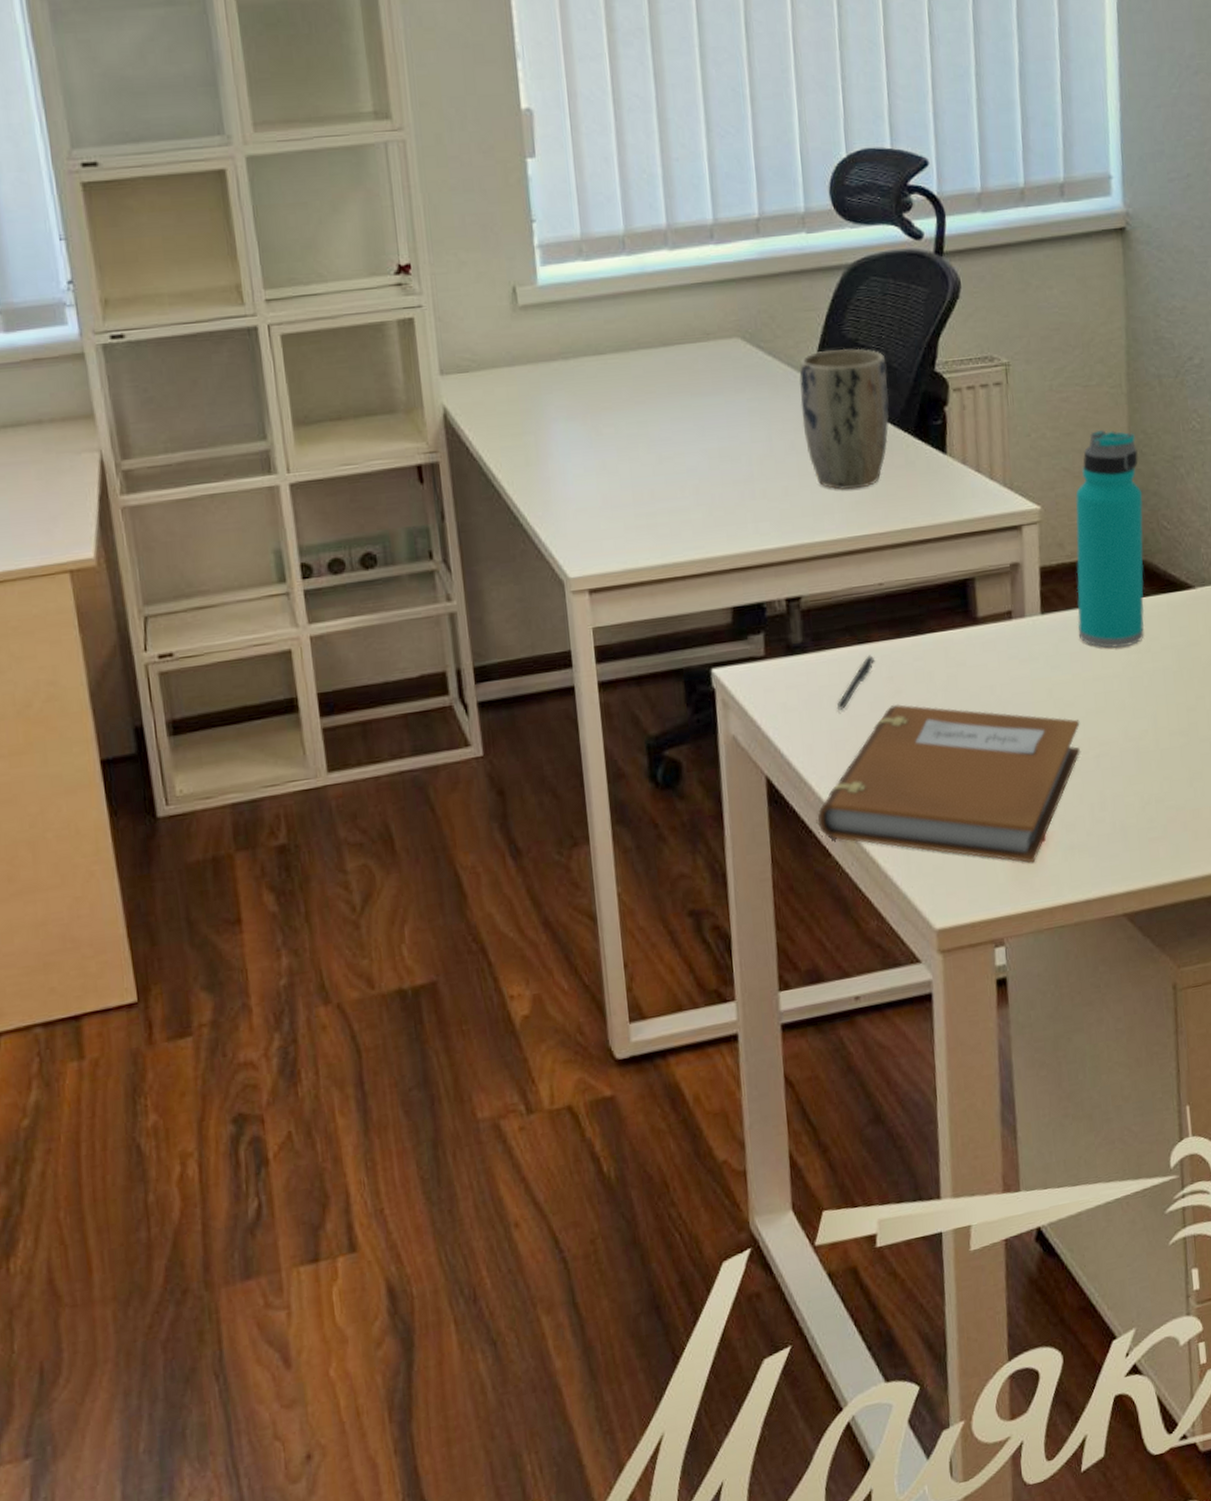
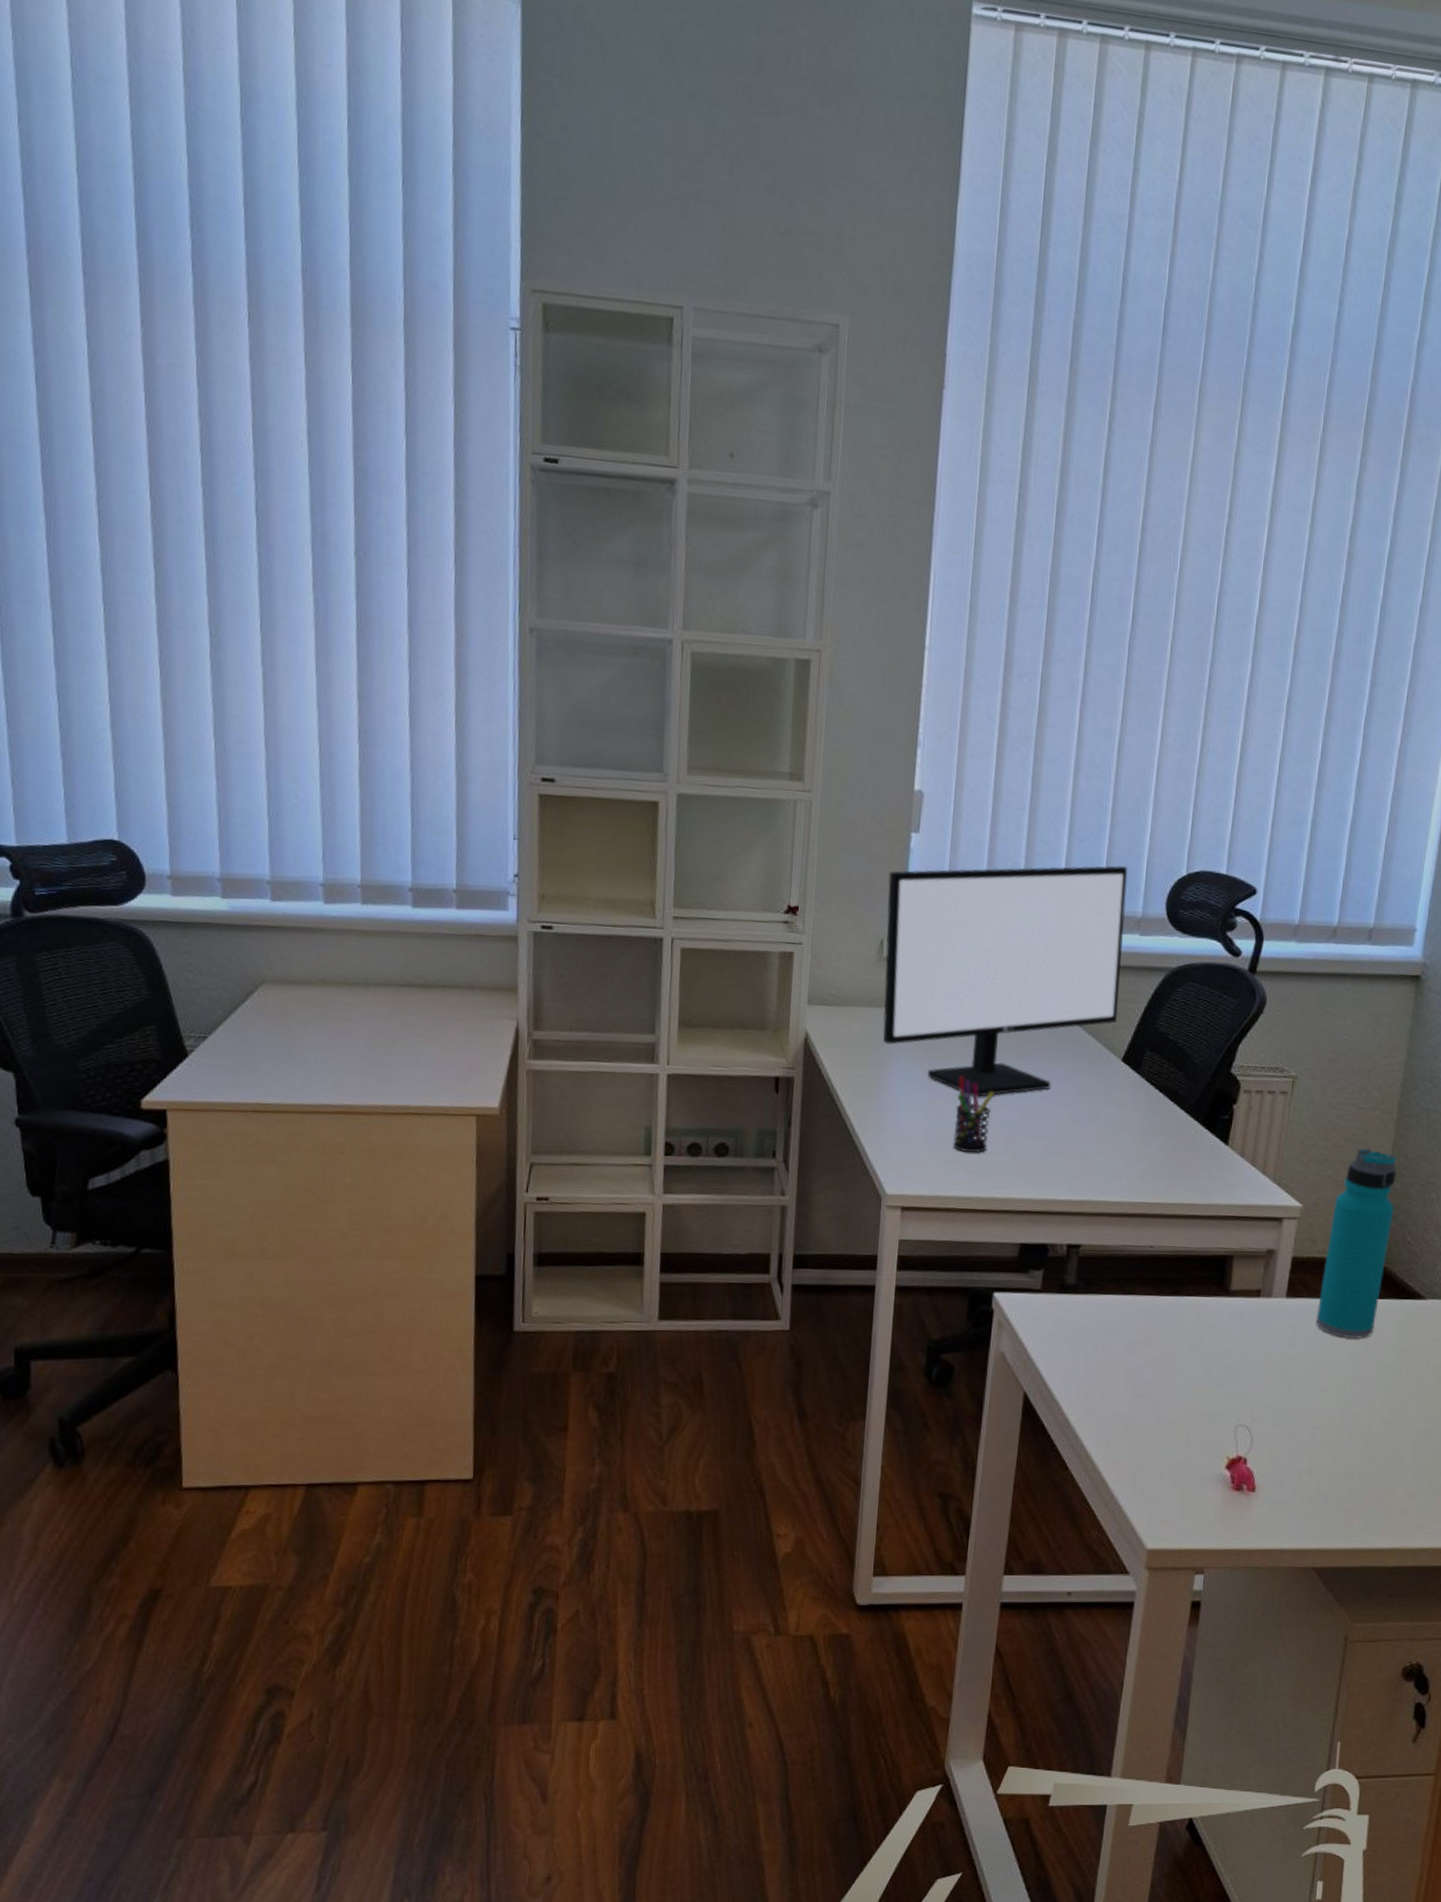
monitor: none [509,157,798,449] -> present [883,865,1128,1097]
pen holder: none [630,427,676,514] -> present [952,1076,995,1153]
plant pot: present [799,348,889,490] -> none [1108,1038,1190,1162]
notebook: present [818,703,1081,864] -> none [1062,1351,1304,1509]
pen: present [837,655,875,710] -> none [1095,1305,1135,1347]

